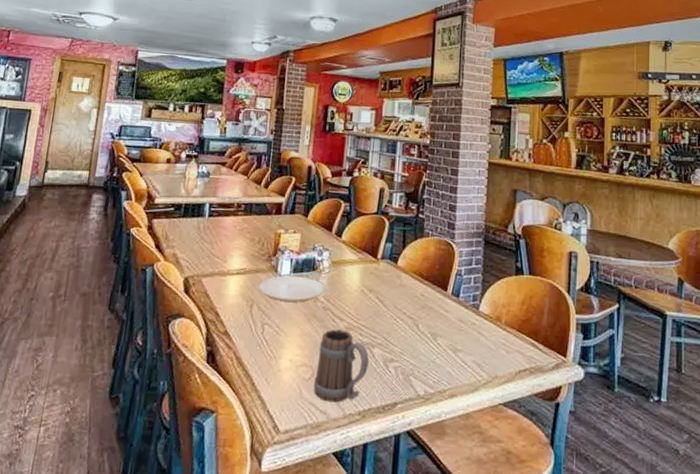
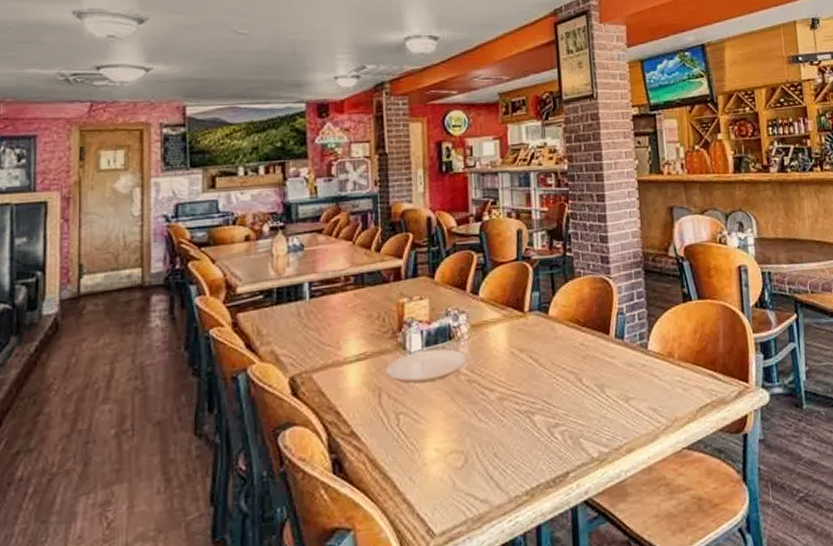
beer mug: present [313,329,369,403] -> none [468,401,530,488]

